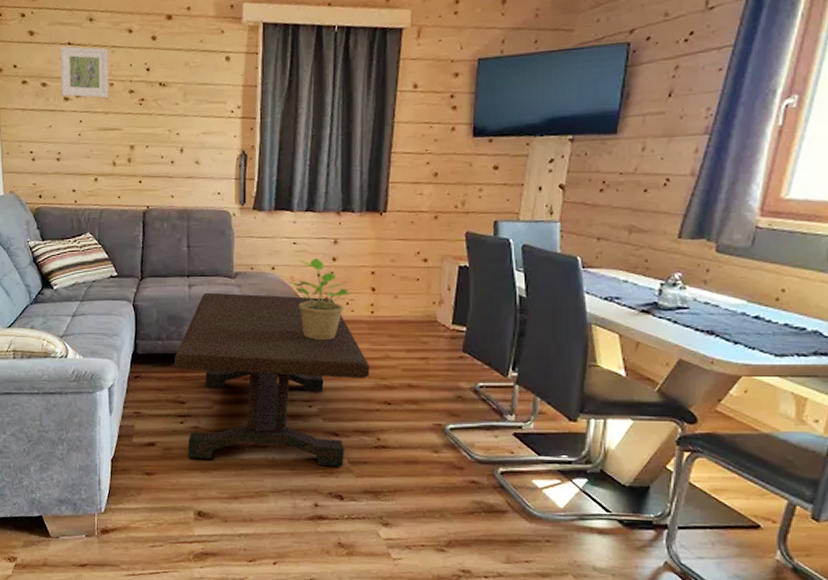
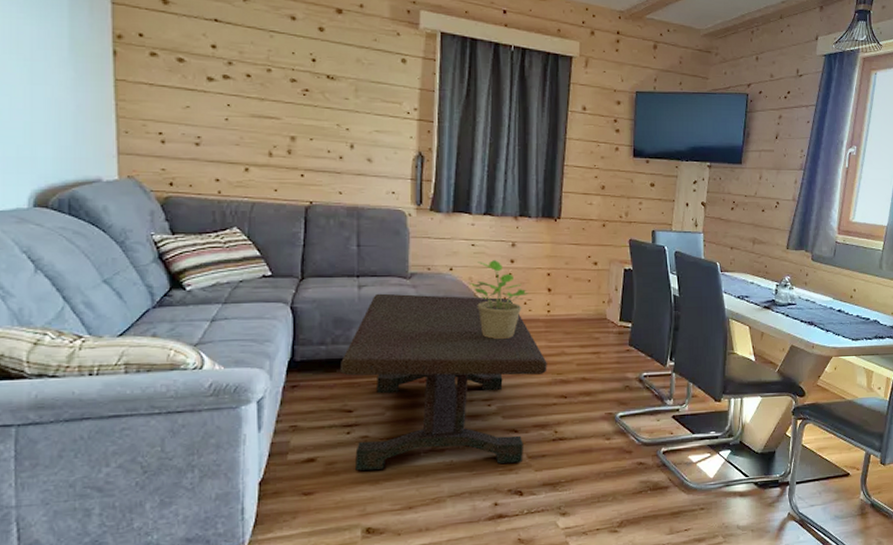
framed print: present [60,46,109,99] -> none [203,22,266,84]

